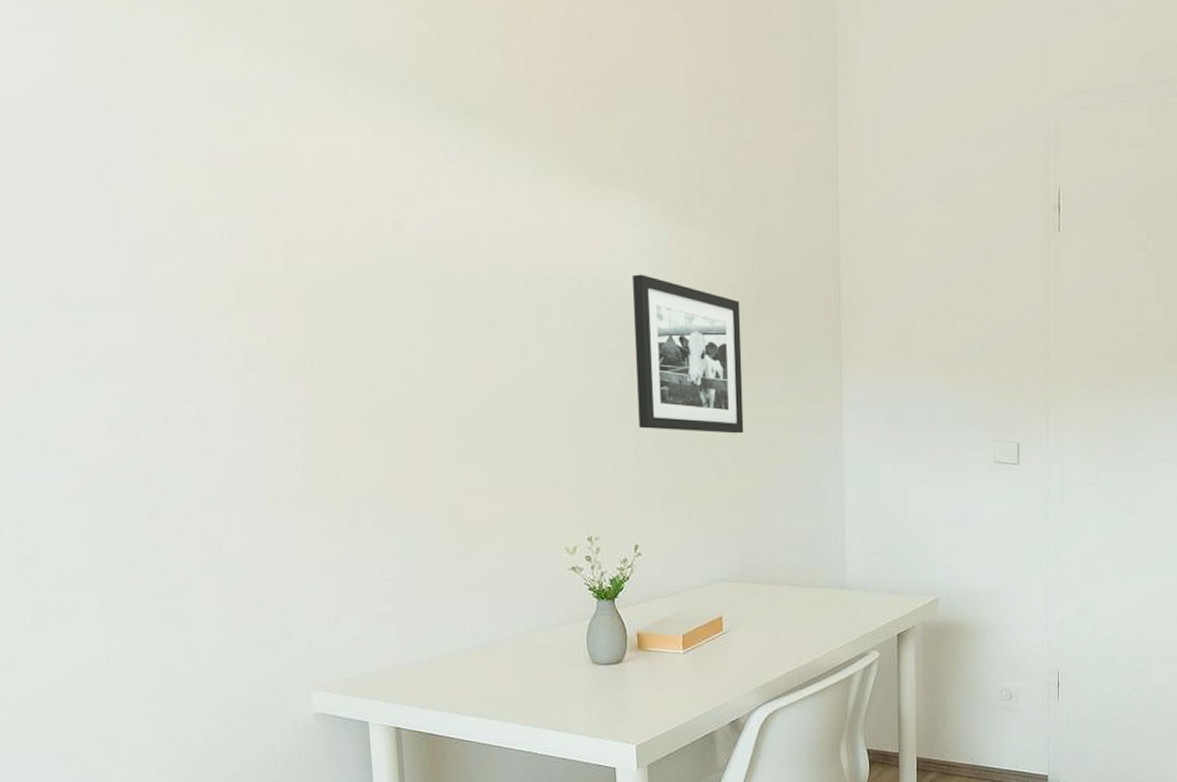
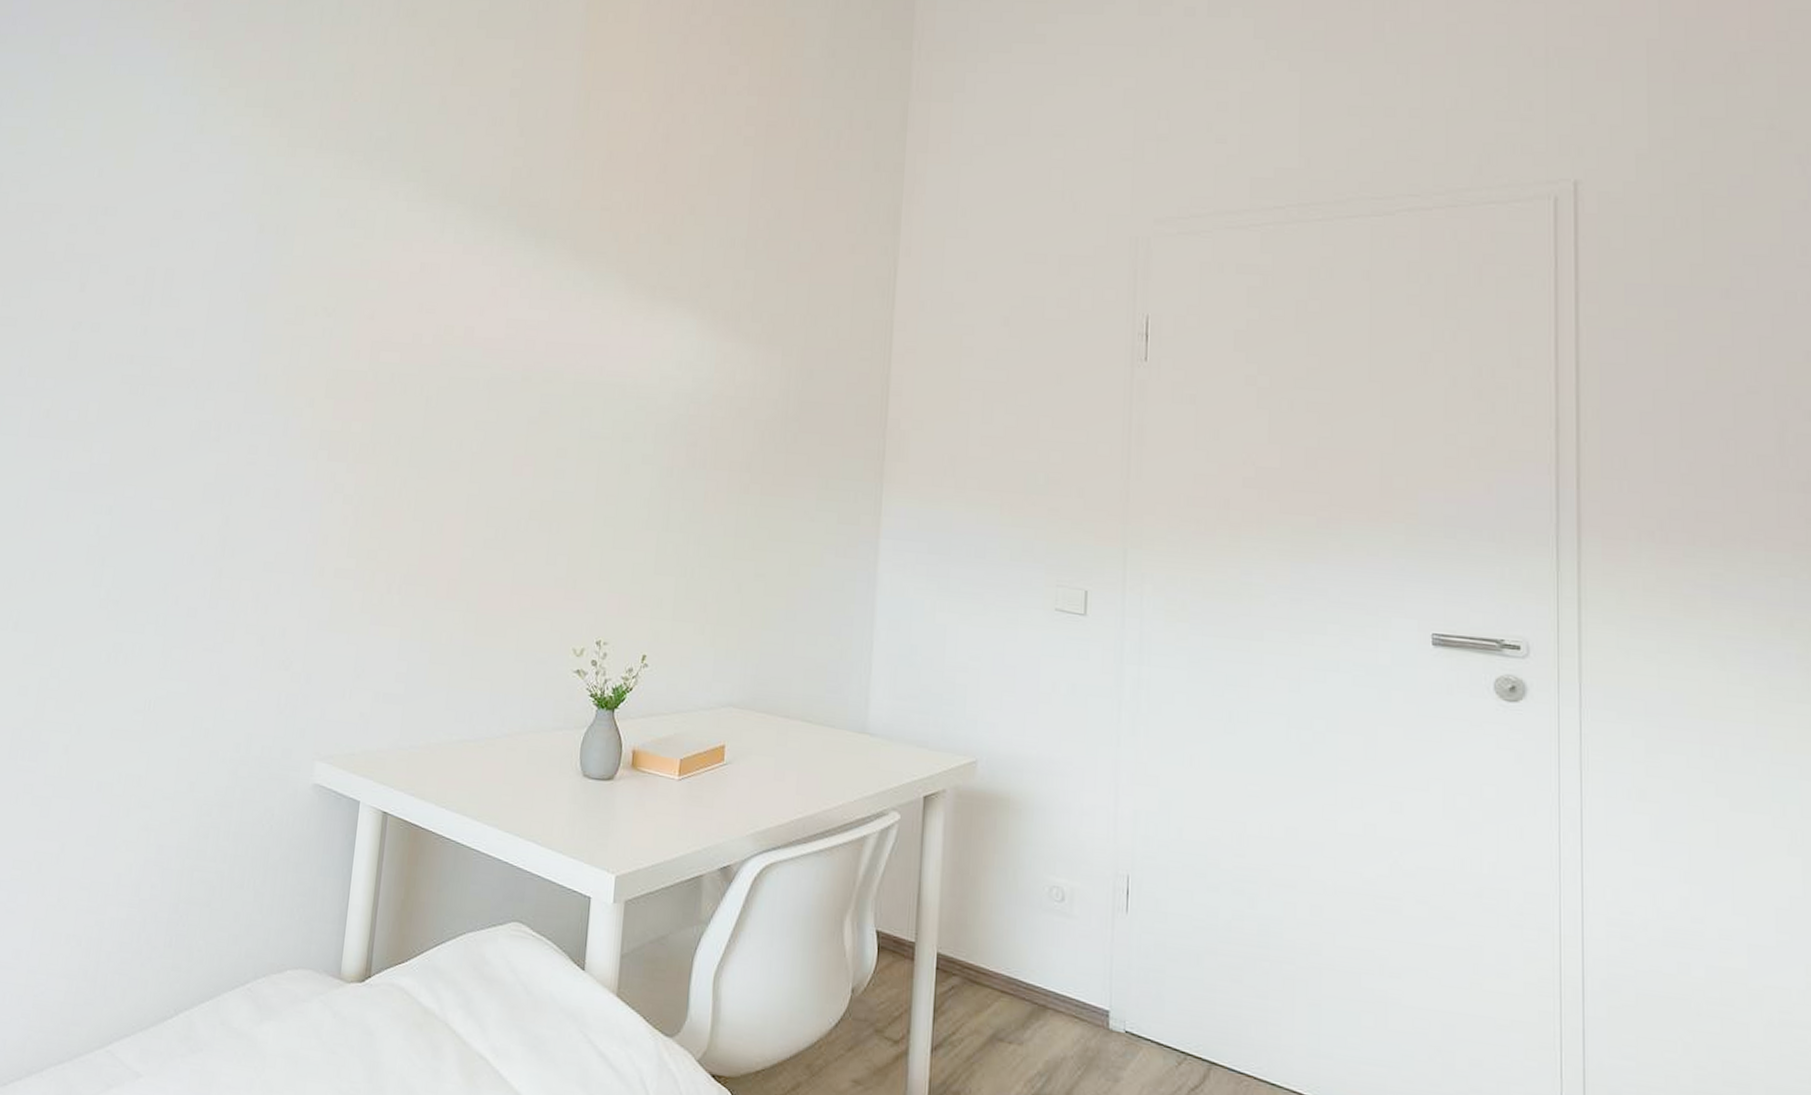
picture frame: present [631,274,744,434] -> none [663,384,780,550]

